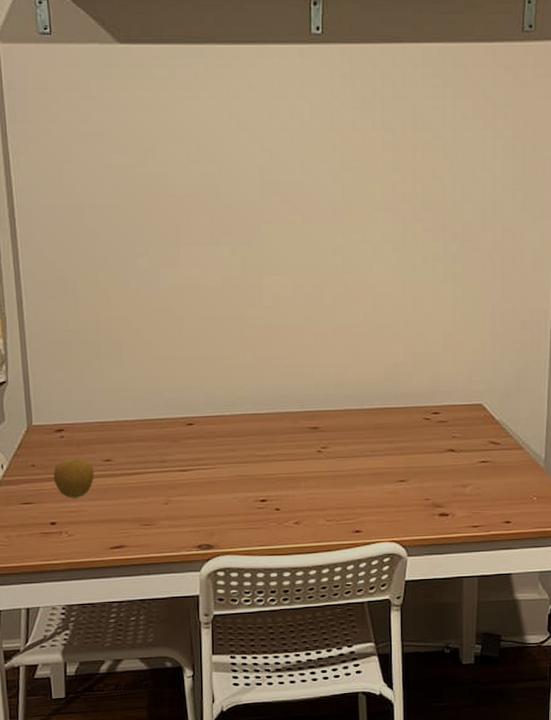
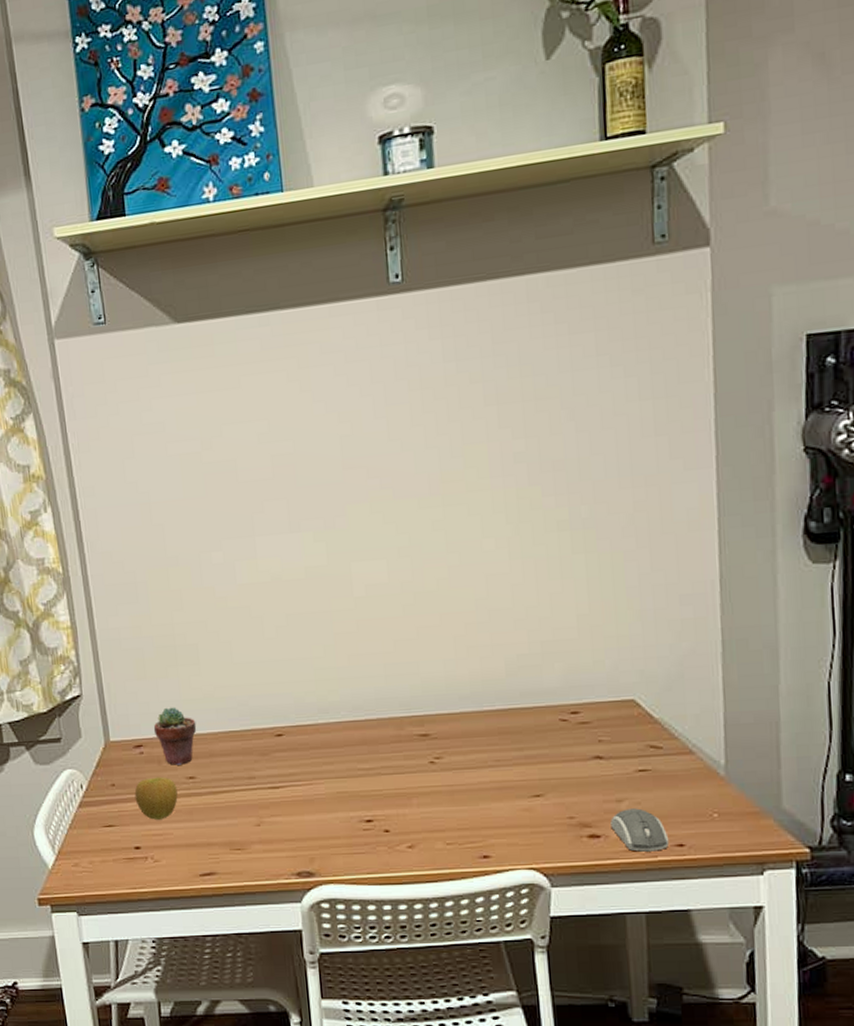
potted succulent: none [75,395,116,449] -> present [153,707,197,765]
computer mouse: none [457,492,500,527] -> present [610,808,670,852]

